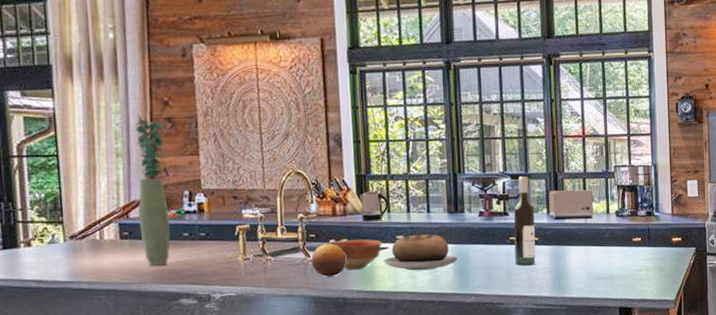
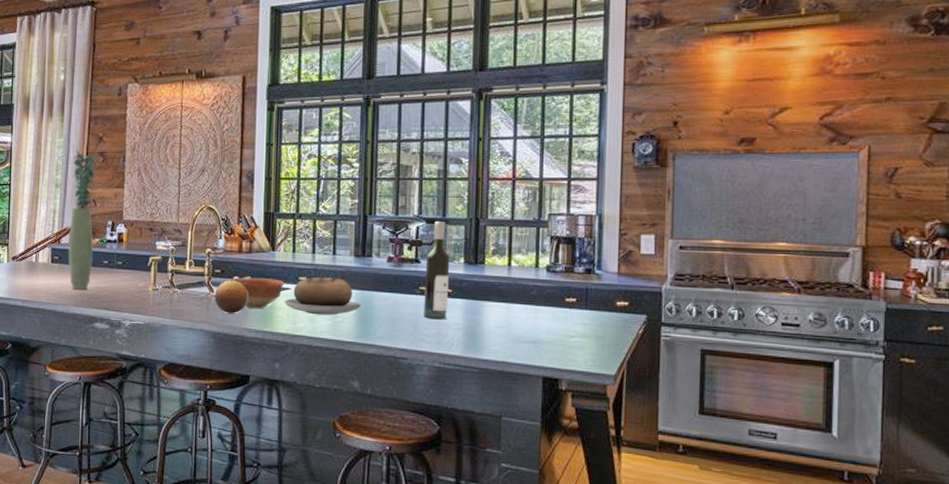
kettle: present [360,191,389,222] -> none [266,229,295,261]
toaster: present [549,190,594,220] -> none [467,239,521,272]

